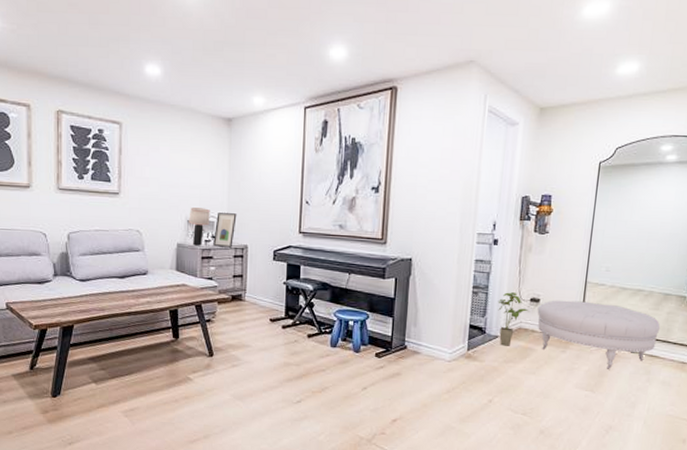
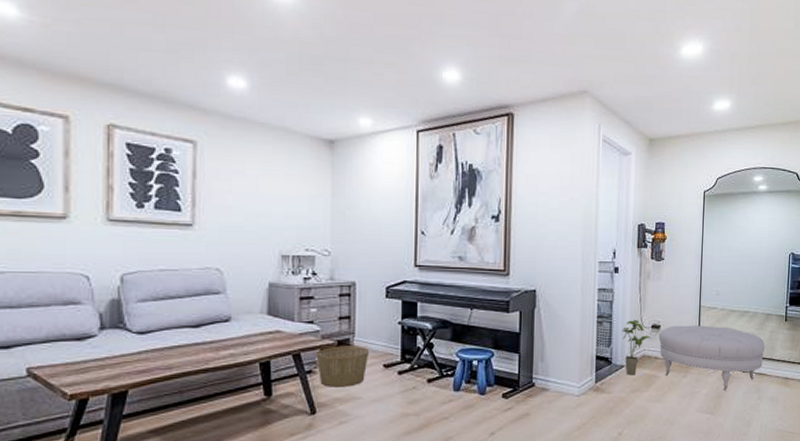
table lamp: present [189,207,210,246] -> none [283,240,310,285]
picture frame: present [213,213,237,248] -> none [314,246,342,285]
basket: none [214,300,257,336] -> present [316,345,369,387]

